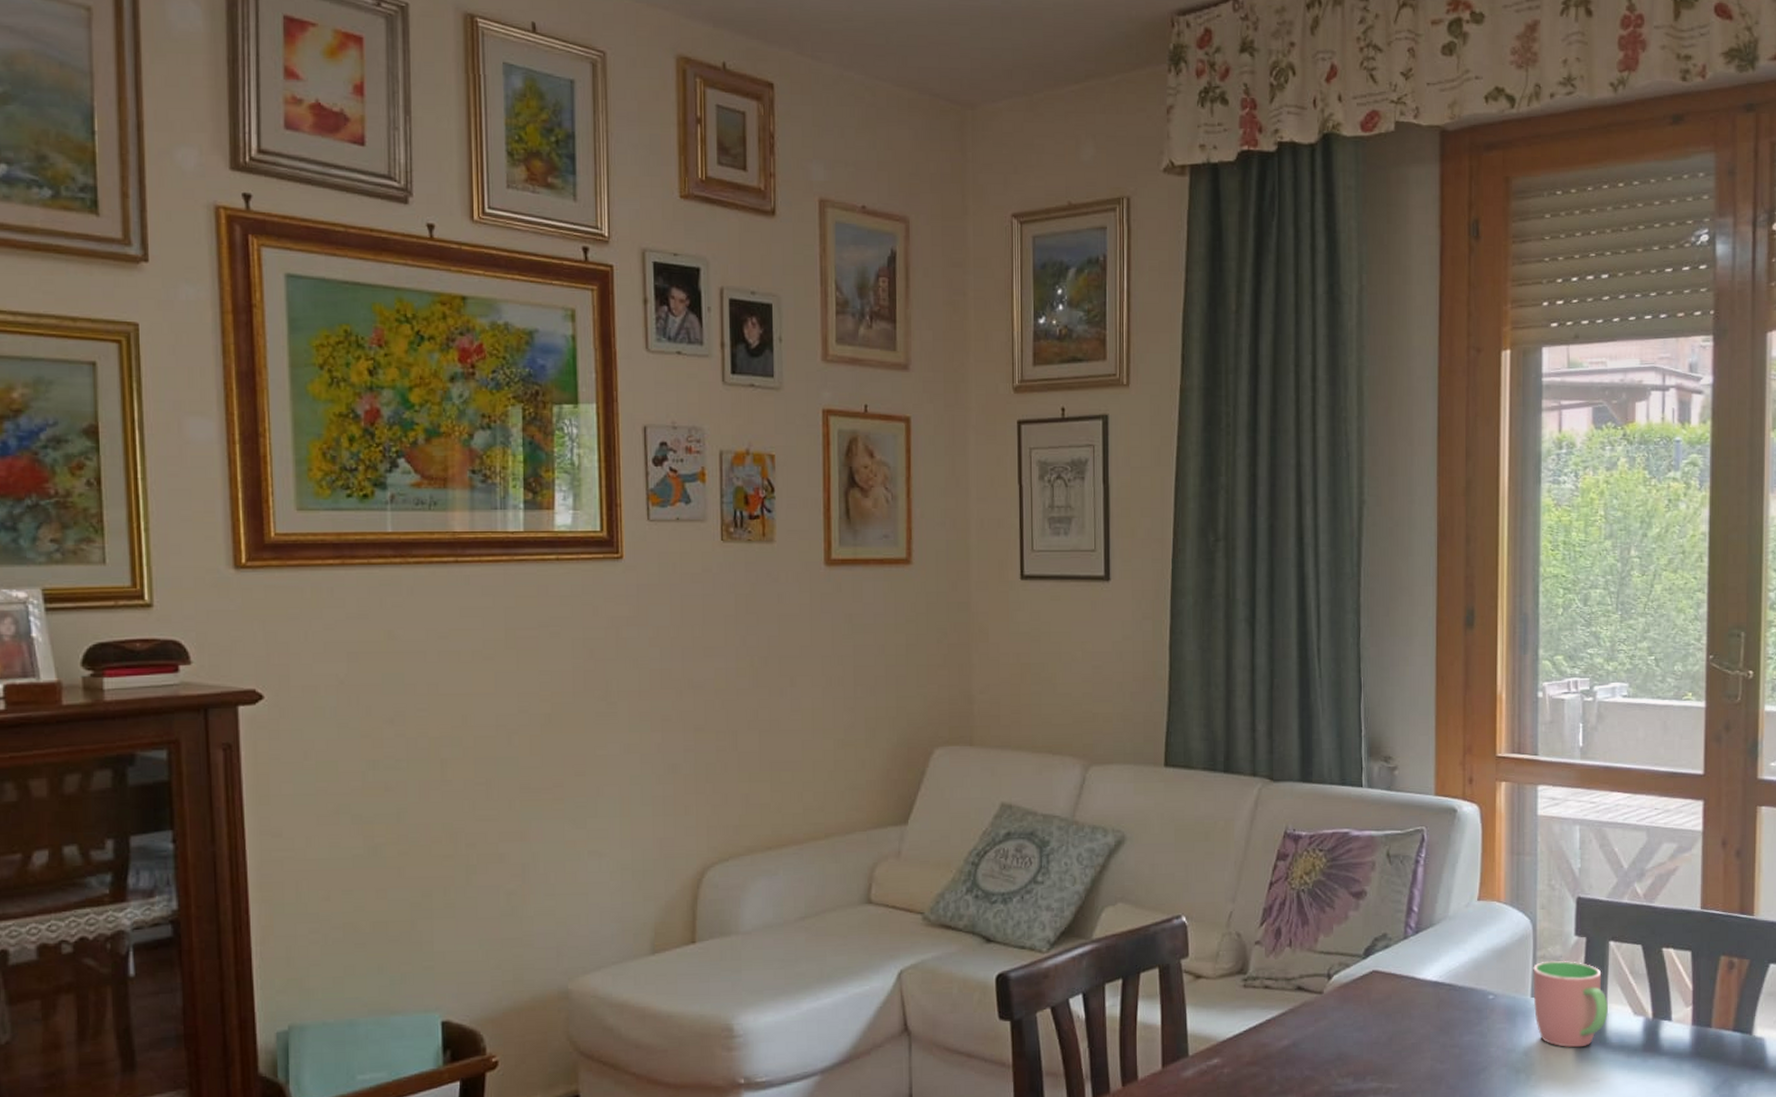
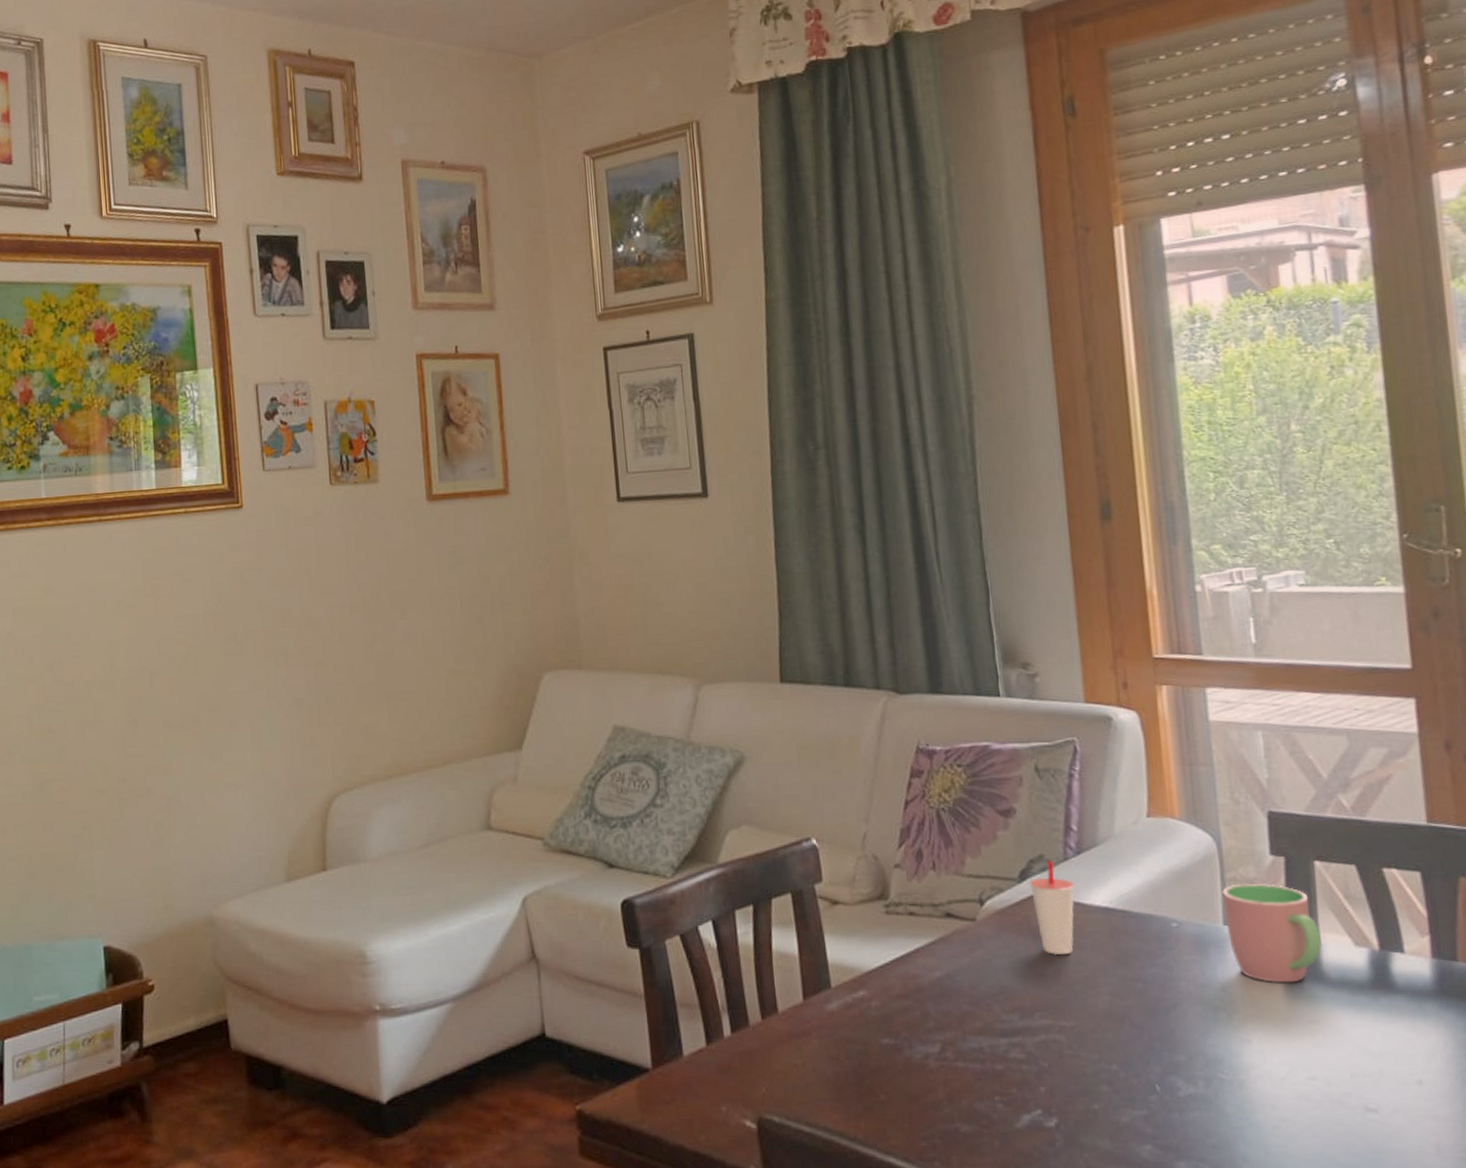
cup: none [1372,939,1411,1024] -> present [1029,860,1075,955]

